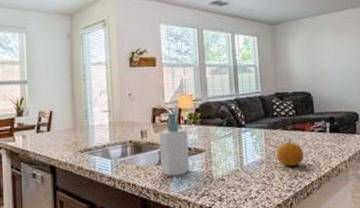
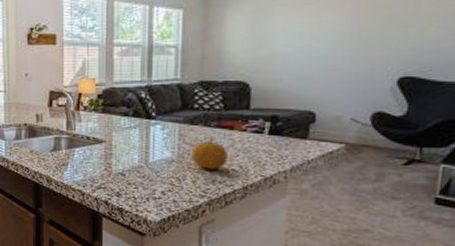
soap bottle: present [159,113,190,176] -> none [56,97,87,165]

